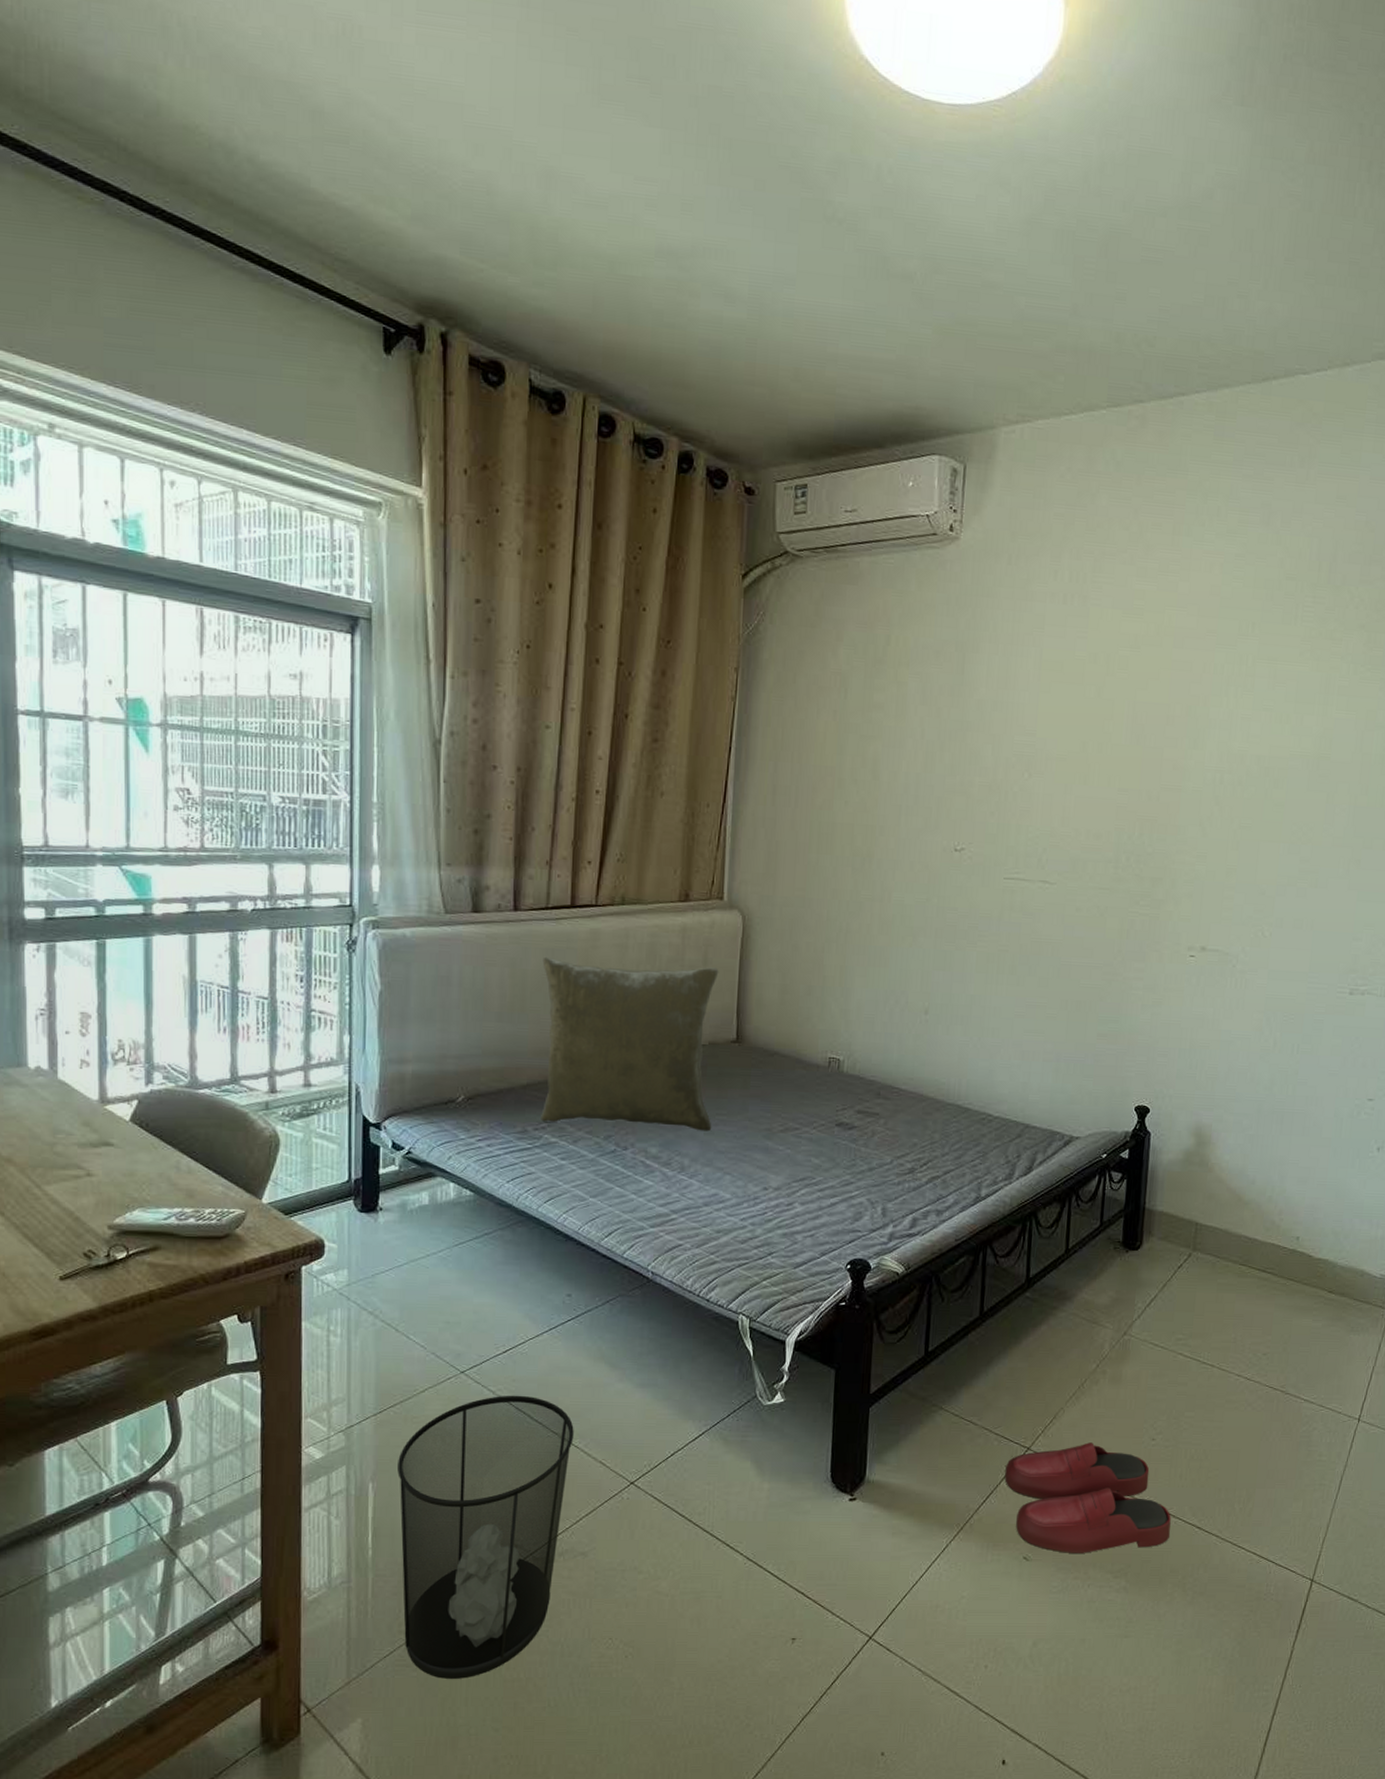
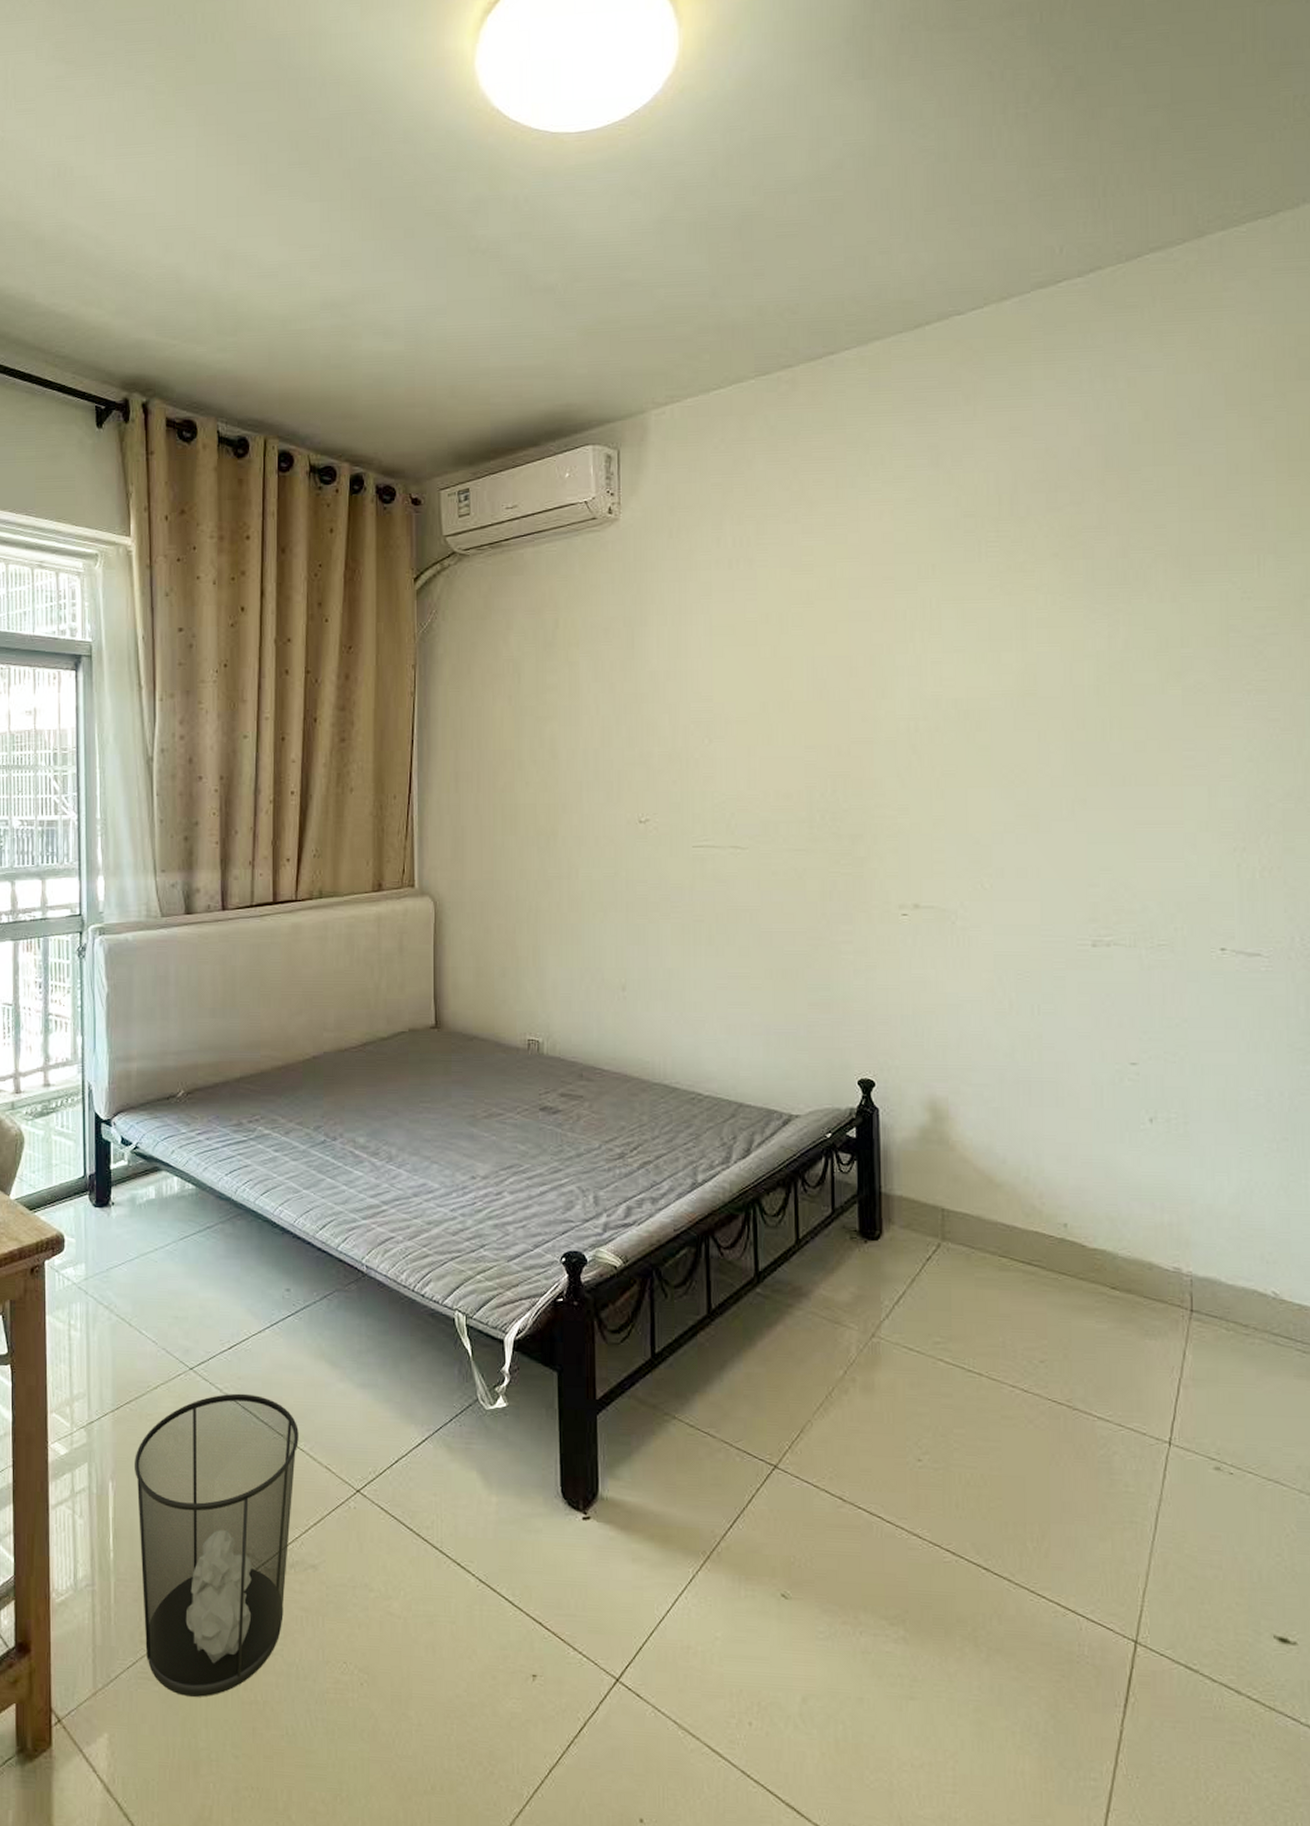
pillow: present [541,957,719,1132] -> none [250,953,417,1120]
slippers: present [1005,1442,1171,1553] -> none [752,1461,951,1594]

